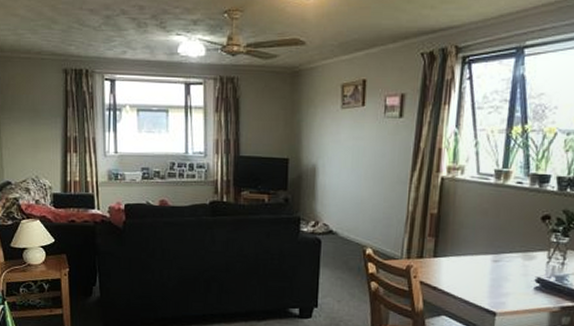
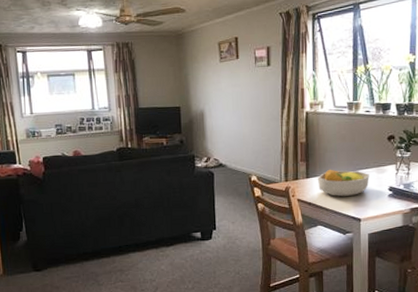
fruit bowl: none [446,249,513,285] -> present [317,169,370,197]

